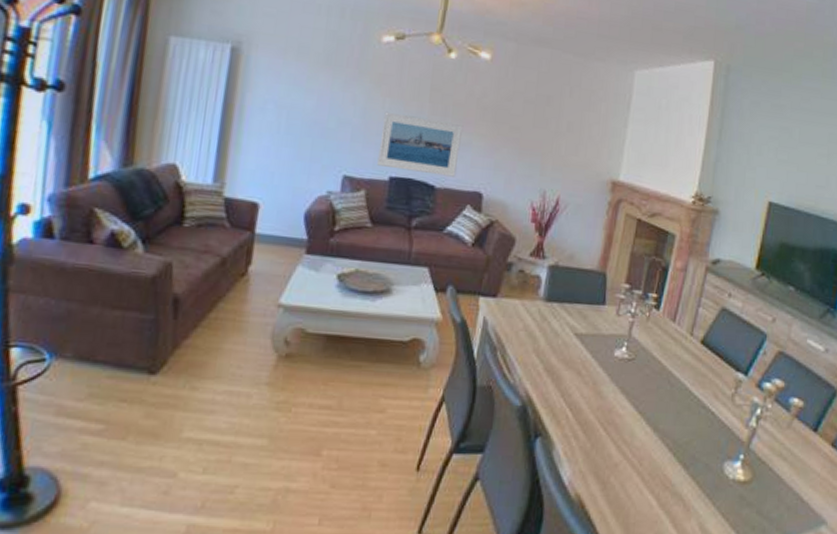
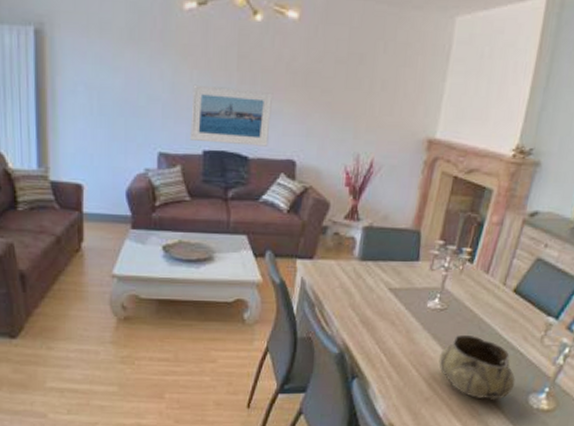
decorative bowl: none [628,388,708,468] -> present [438,334,515,400]

